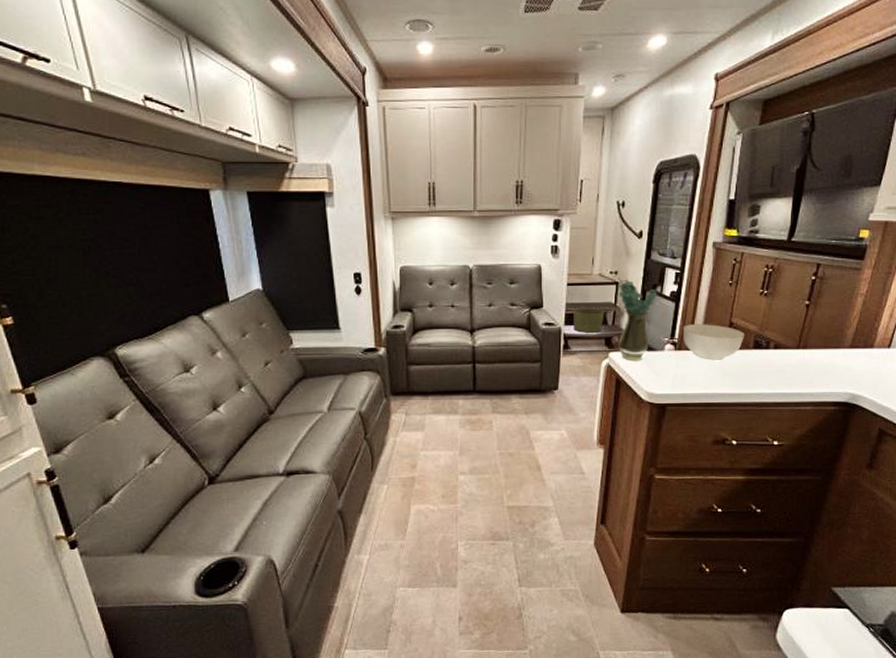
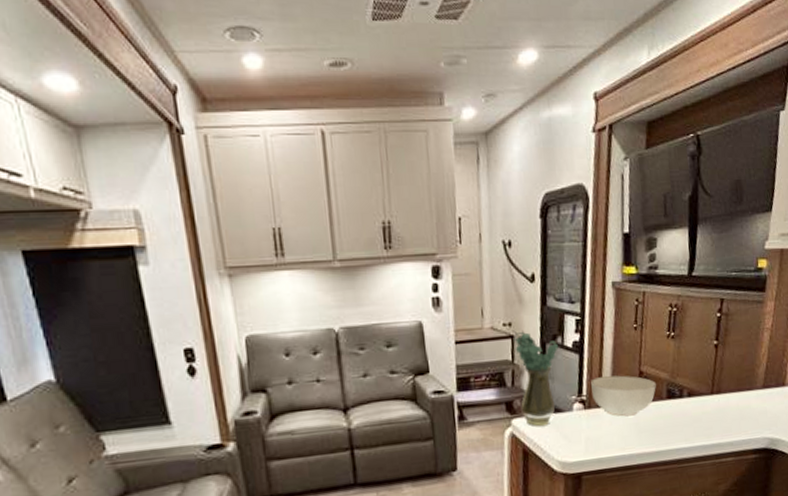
basket: present [573,307,605,333] -> none [465,367,502,399]

